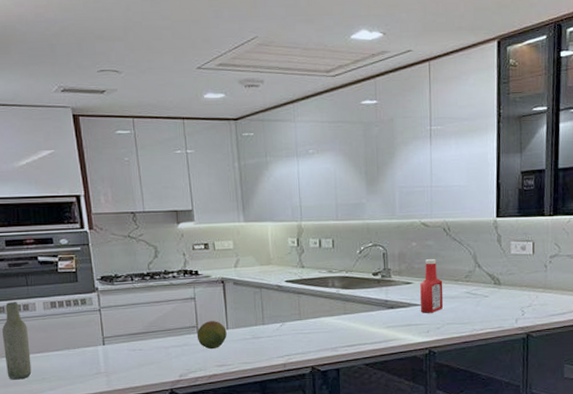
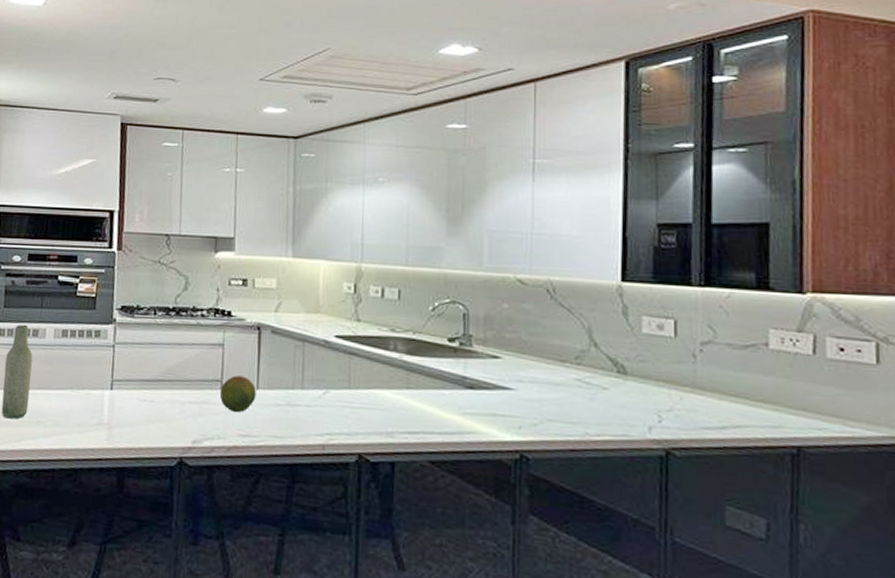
ketchup bottle: present [419,259,444,313] -> none [510,328,544,402]

